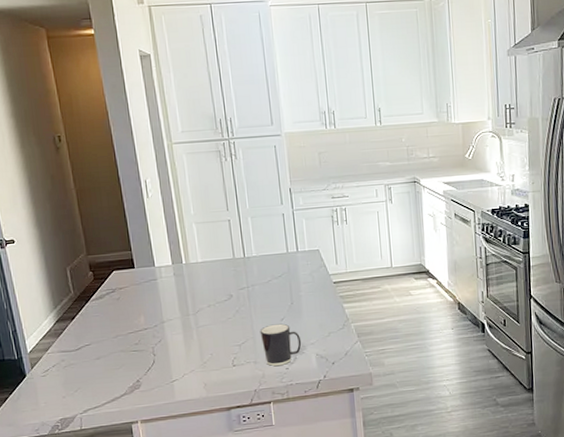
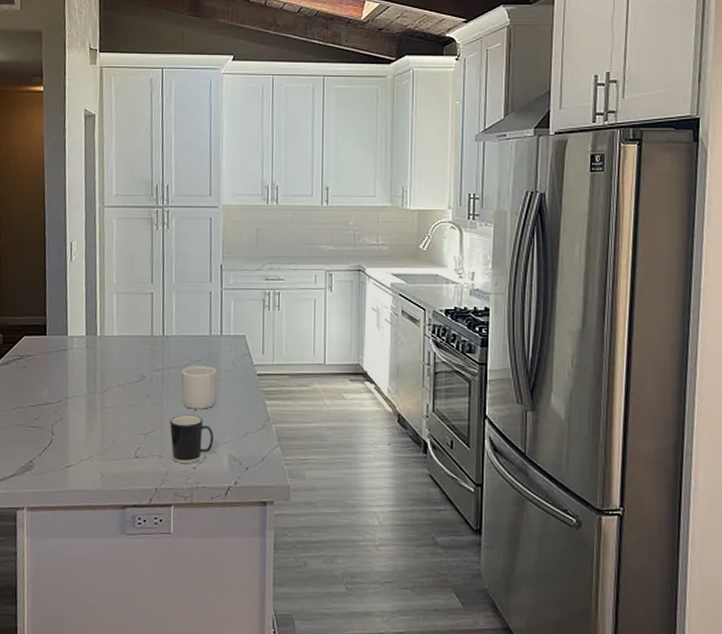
mug: none [264,280,300,319] -> present [180,366,218,409]

